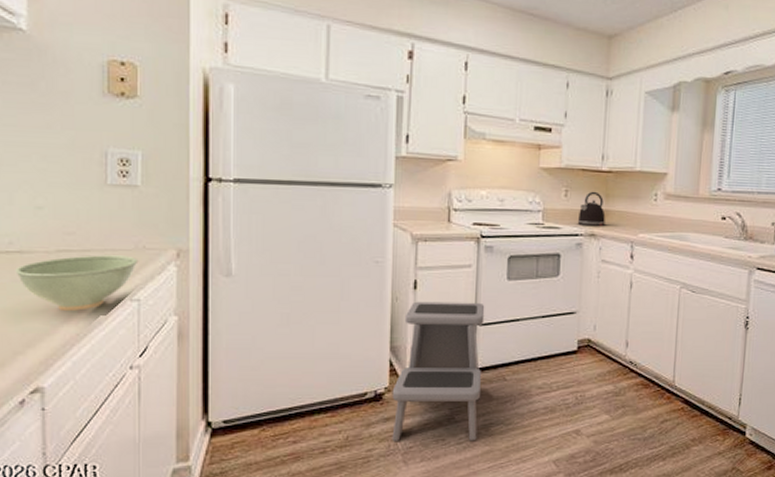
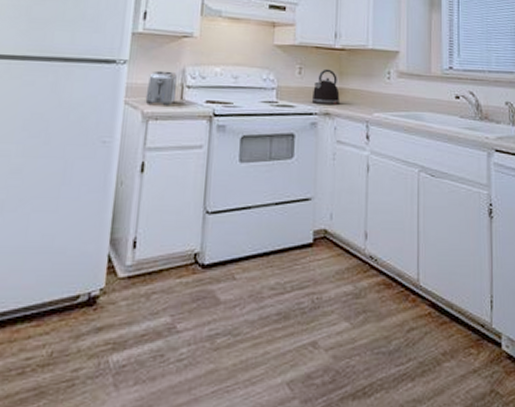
step stool: present [392,301,485,442] -> none [103,186,215,359]
toaster: none [413,194,444,229] -> present [145,70,177,106]

